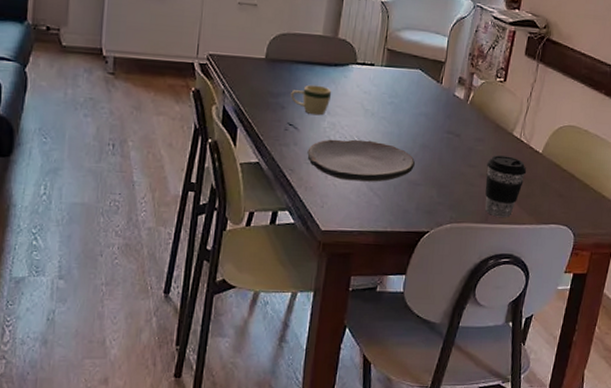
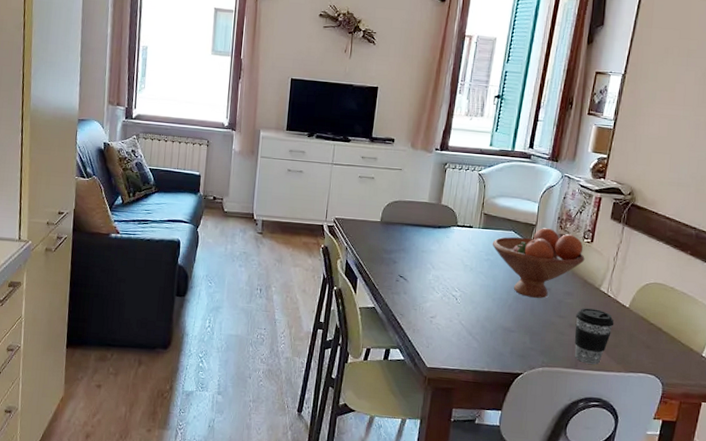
mug: present [291,84,332,116] -> none [401,243,436,270]
plate: present [307,139,415,182] -> none [415,289,509,328]
fruit bowl: none [396,65,497,146] -> present [492,228,585,298]

